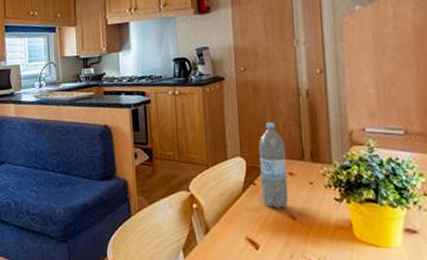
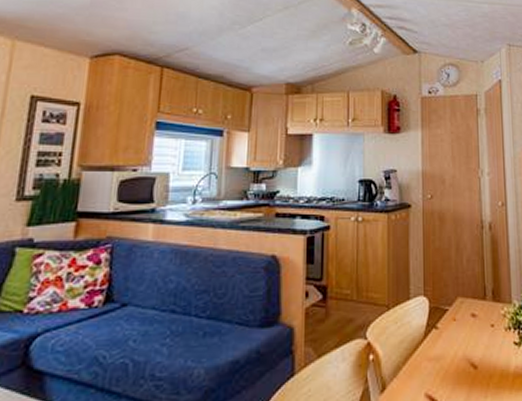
water bottle: present [258,122,289,208] -> none [442,257,471,356]

